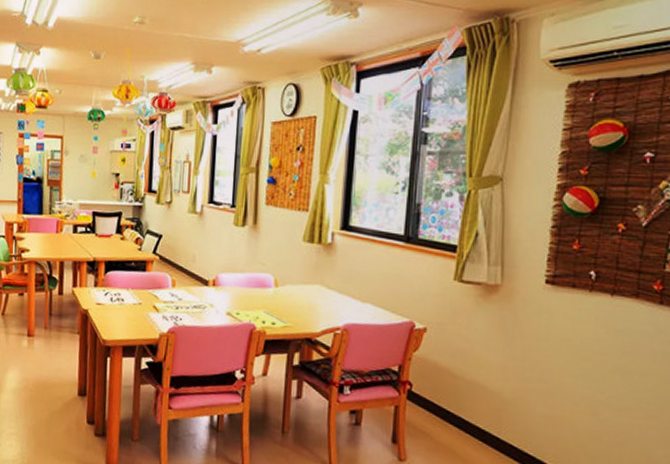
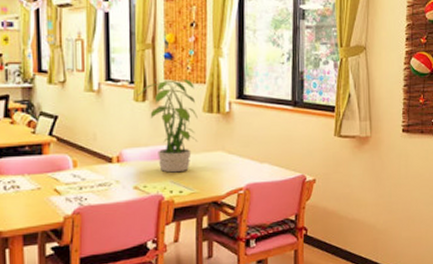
potted plant: none [237,203,297,303] -> present [137,78,198,173]

